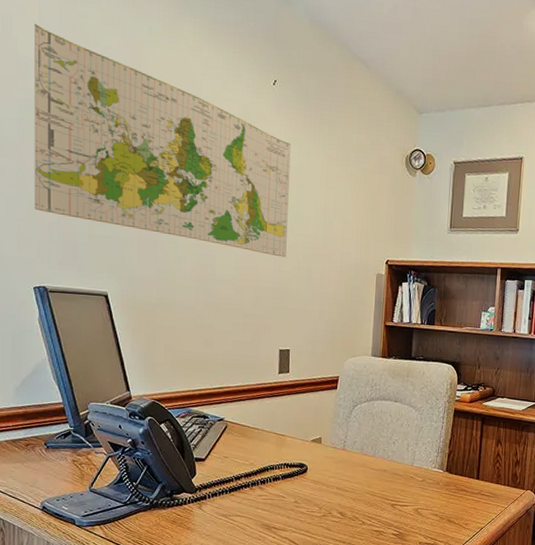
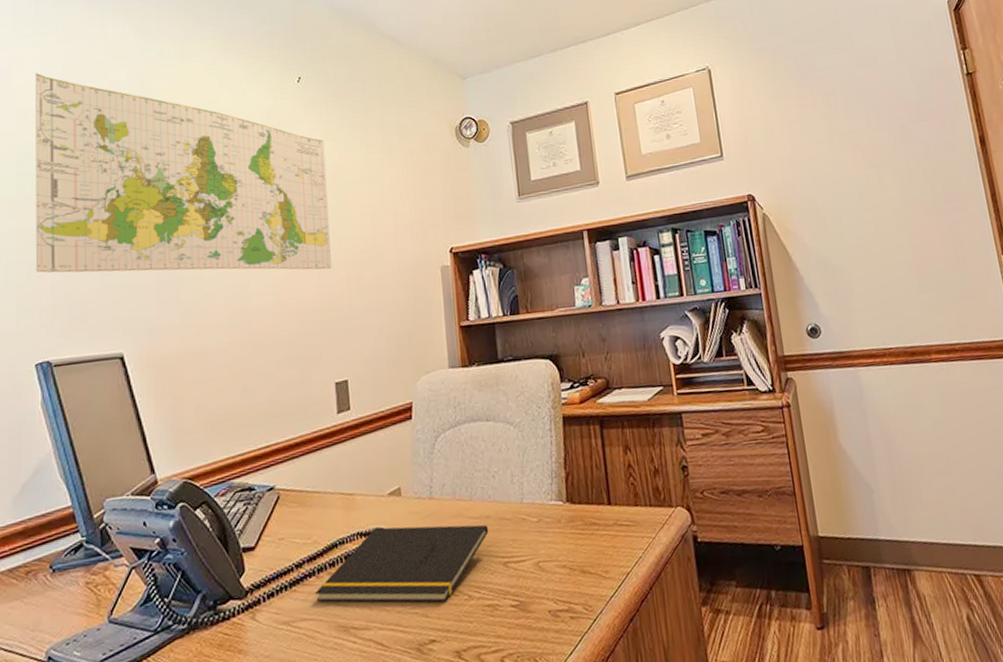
notepad: none [247,462,384,522] -> present [314,524,489,603]

